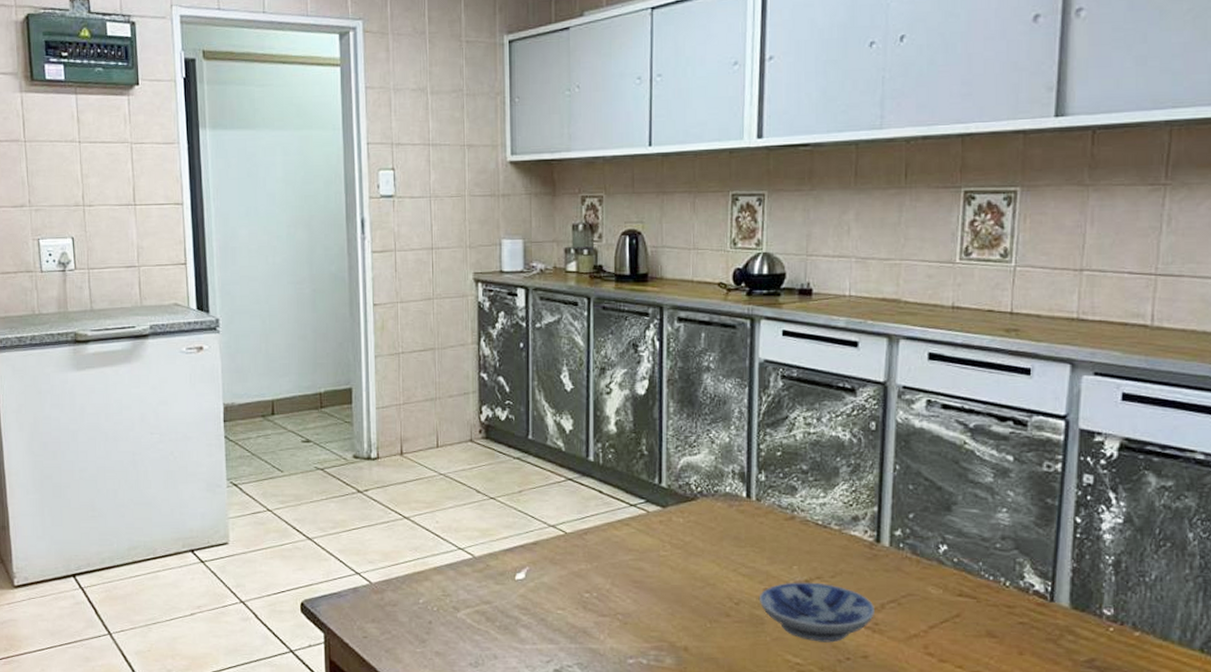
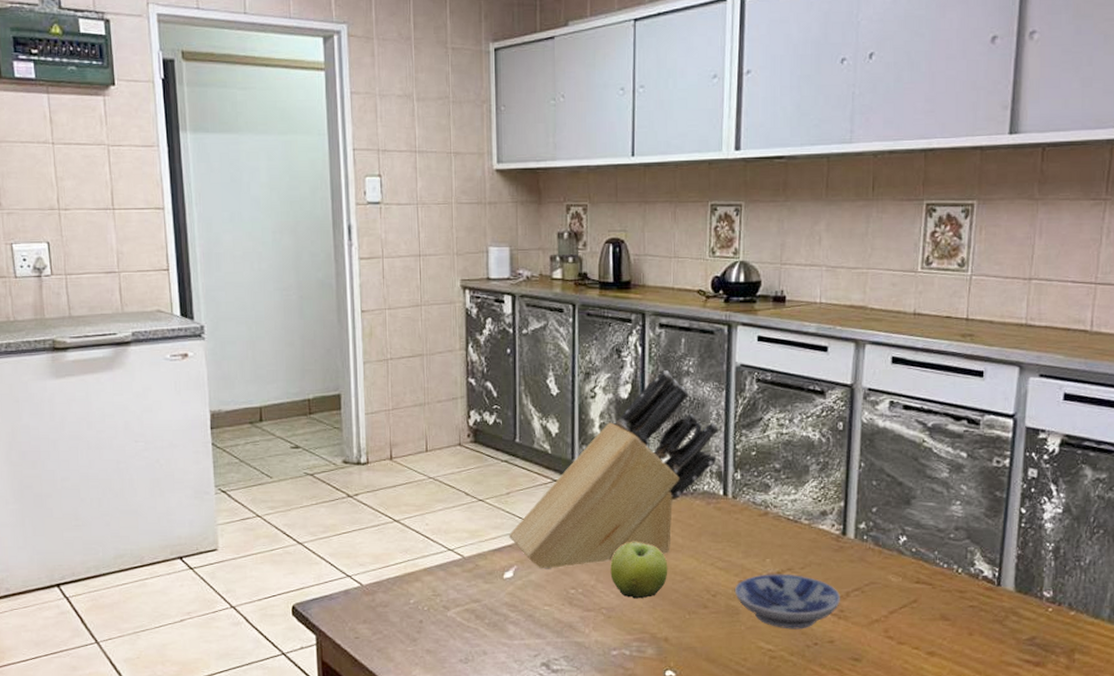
knife block: none [520,366,742,571] -> present [508,370,719,569]
fruit: none [626,545,688,605] -> present [610,542,668,599]

